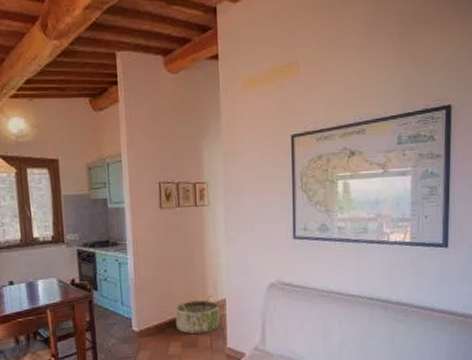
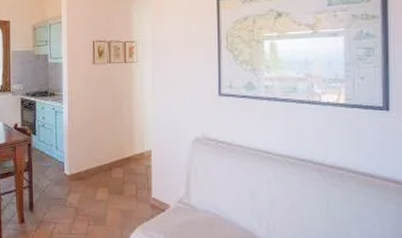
basket: present [175,296,221,334] -> none [103,146,146,182]

